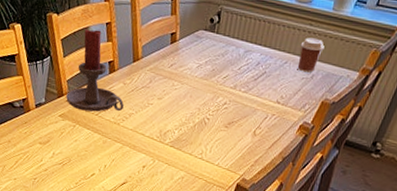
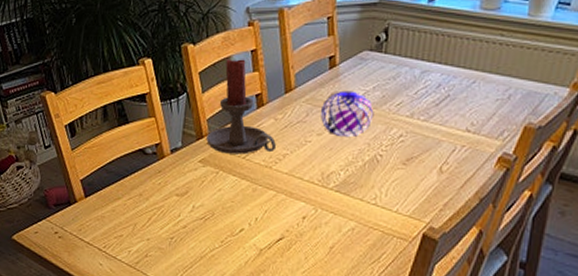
decorative orb: none [161,63,205,103] -> present [321,90,374,138]
coffee cup: present [297,38,325,73] -> none [489,51,522,92]

